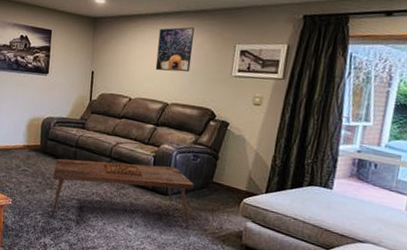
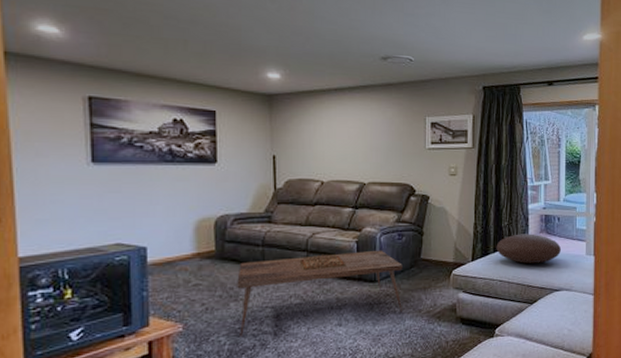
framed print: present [155,27,194,72] -> none [346,101,384,149]
cushion: none [294,174,374,210] -> present [496,233,561,263]

